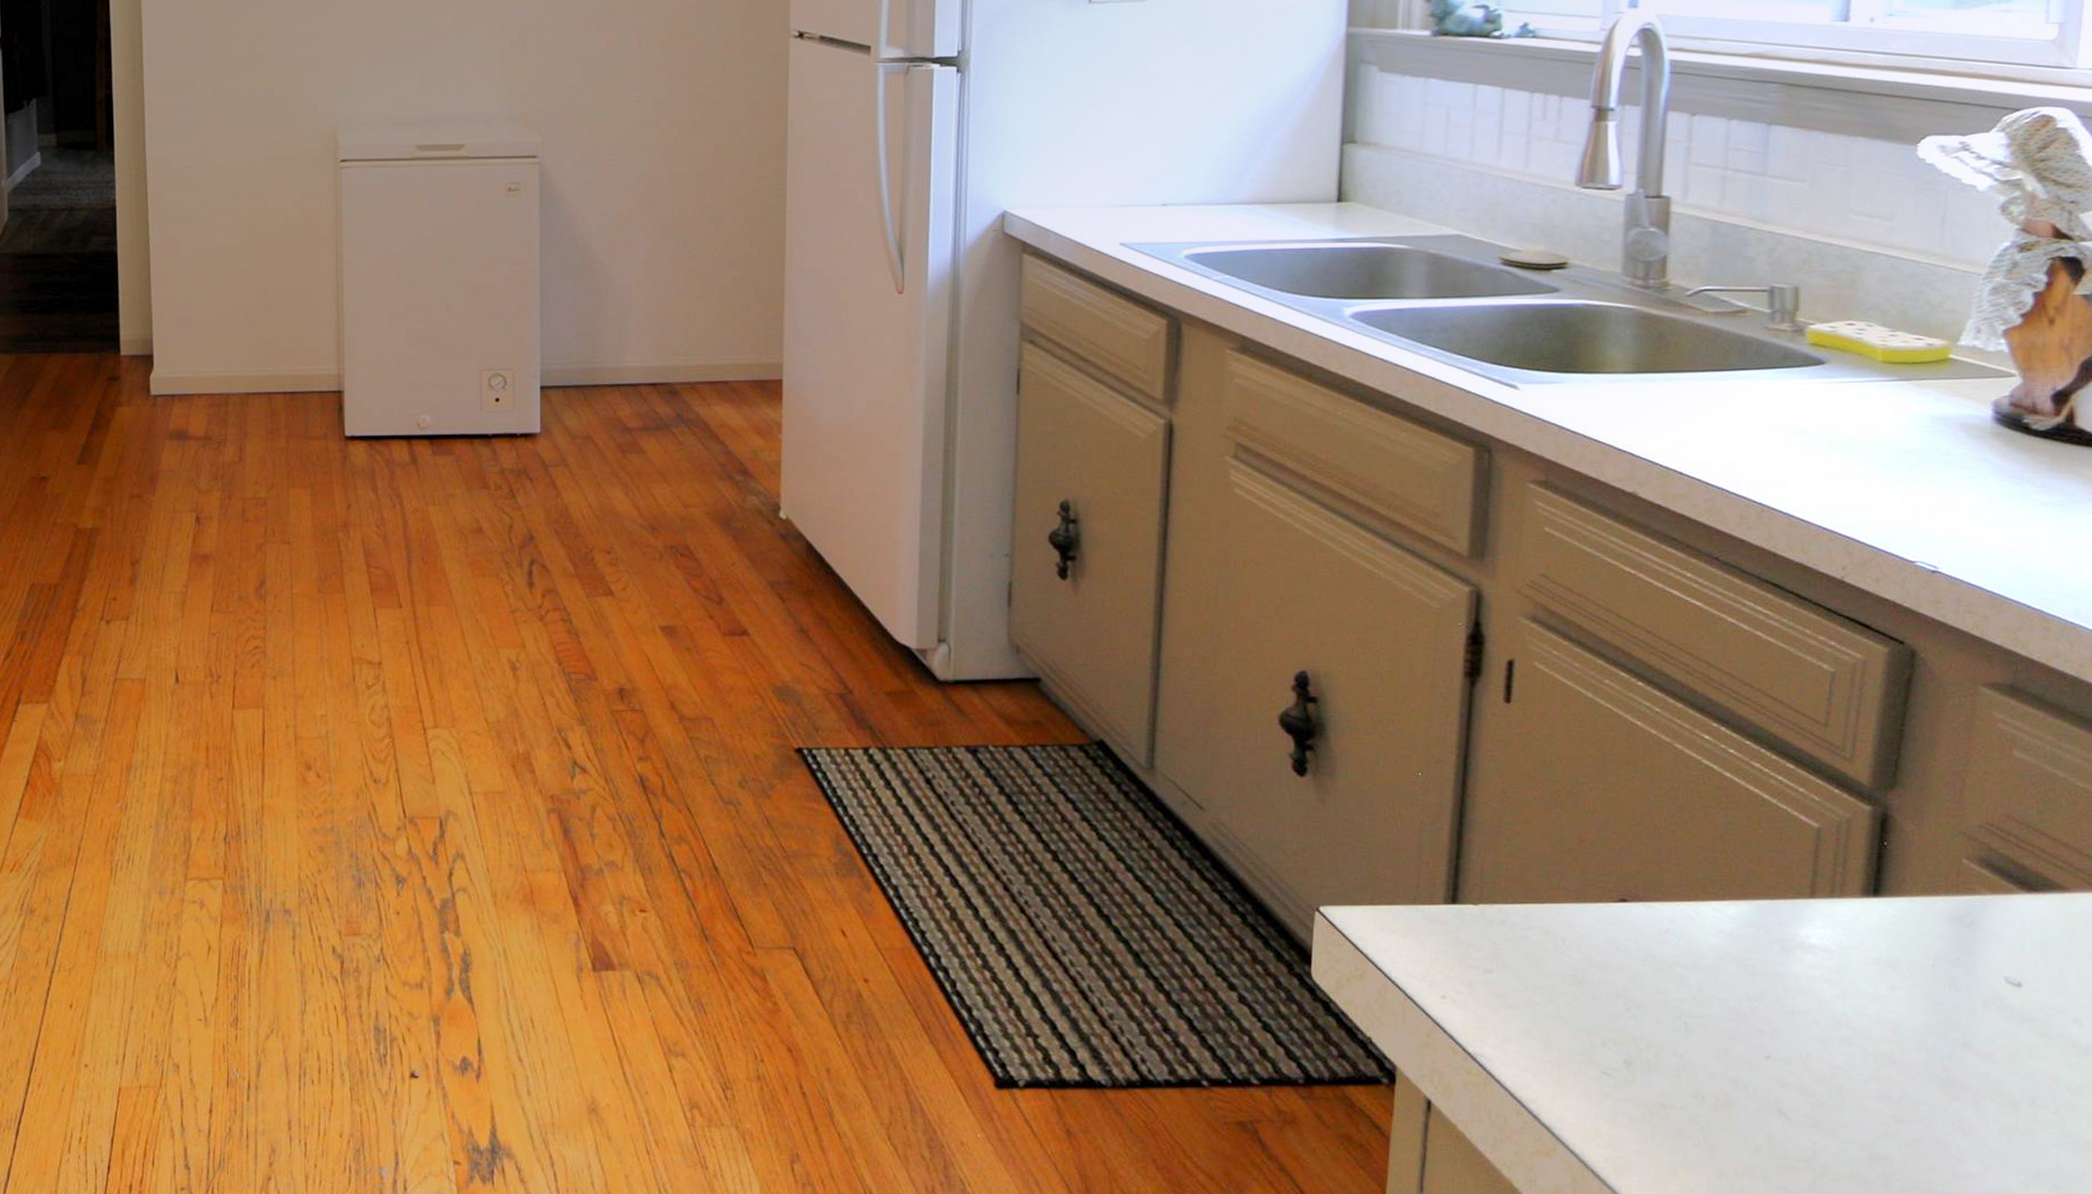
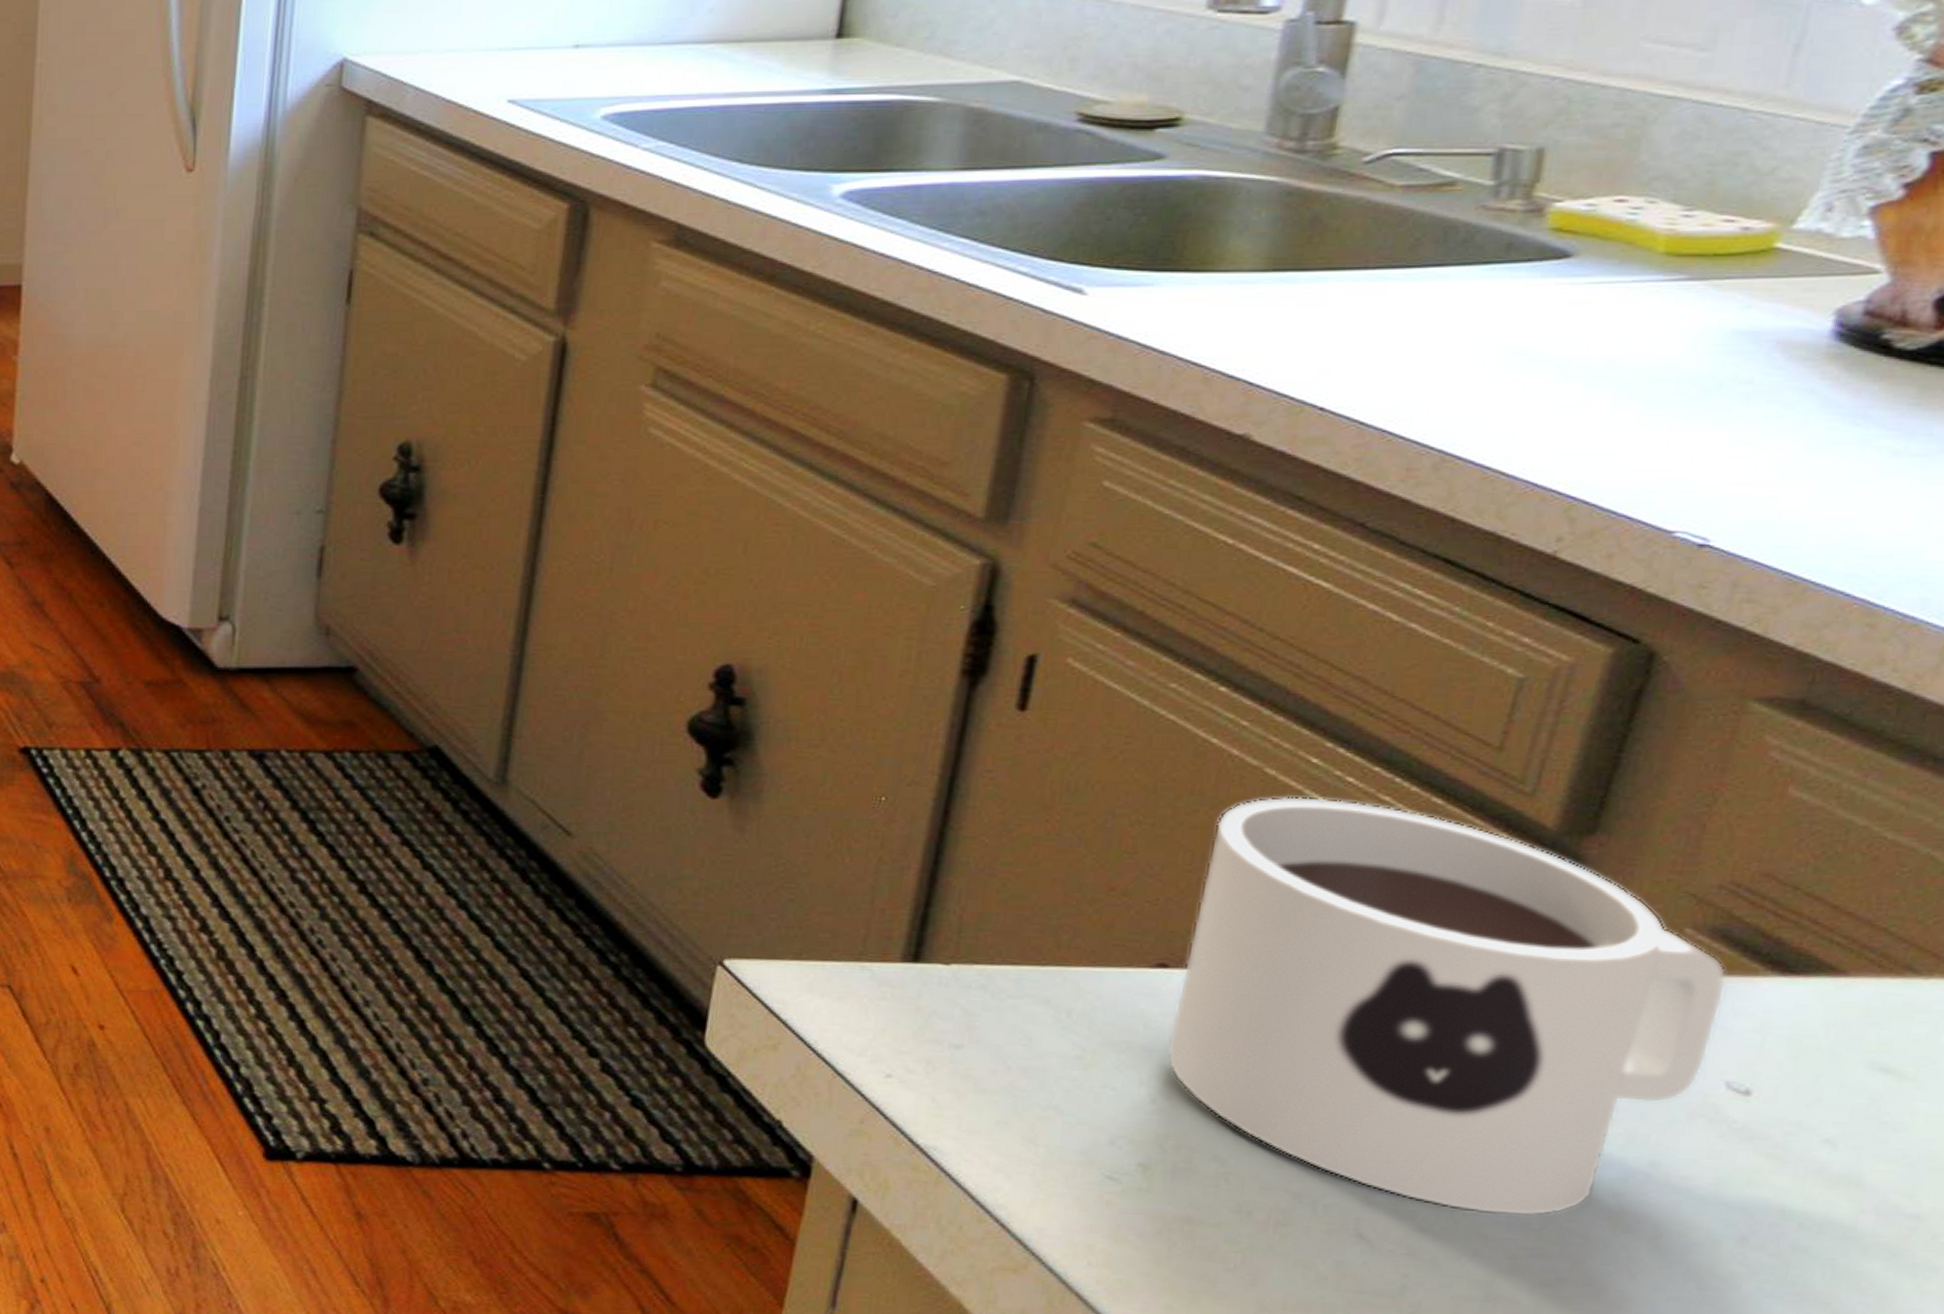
mug: none [1632,765,1995,1091] -> present [1165,796,1727,1217]

